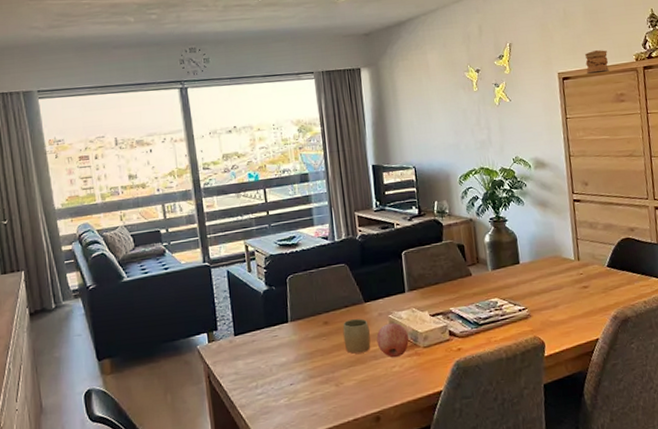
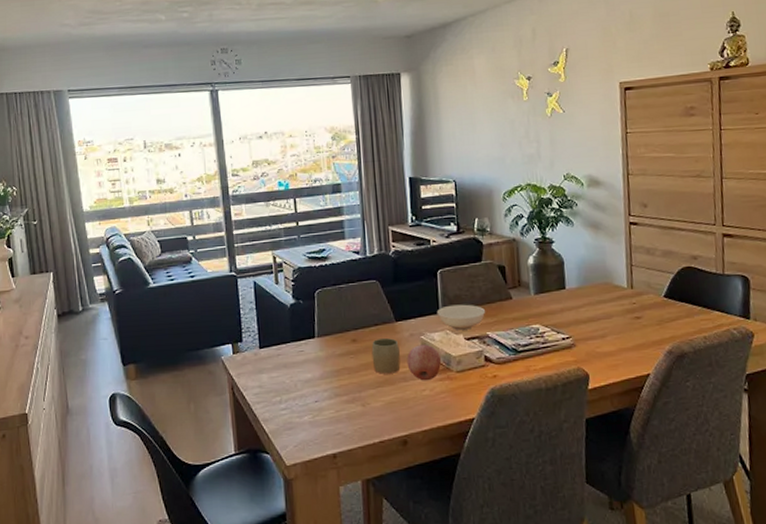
bowl: none [402,282,449,308] -> present [436,304,486,330]
decorative box: present [584,50,609,75] -> none [651,57,679,85]

